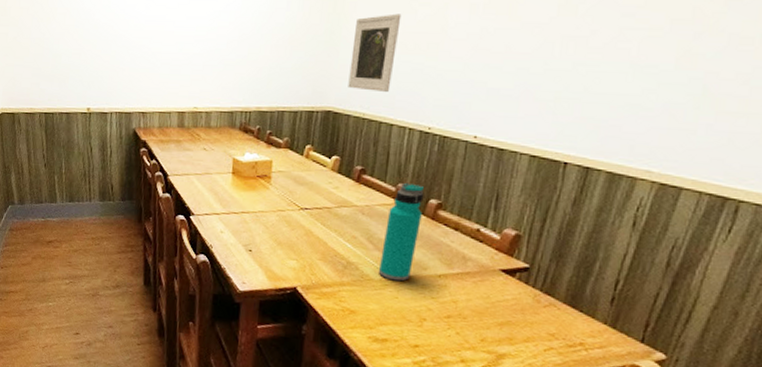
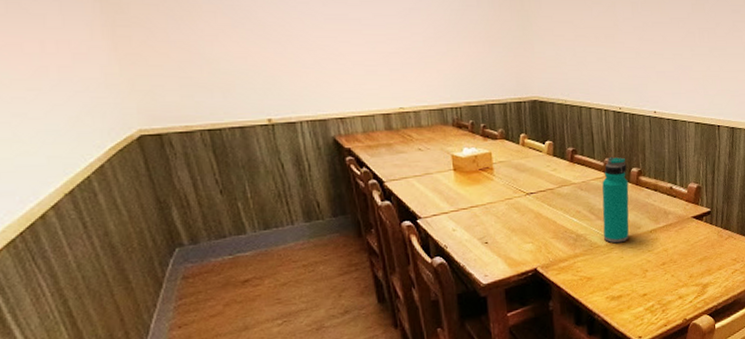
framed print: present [348,13,402,92] -> none [543,11,583,80]

